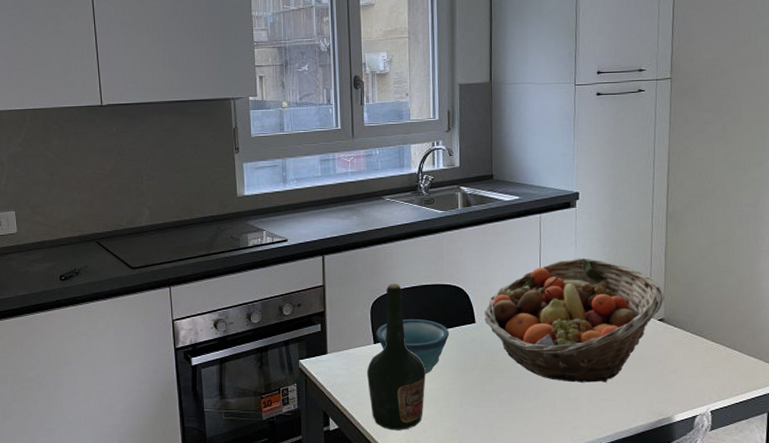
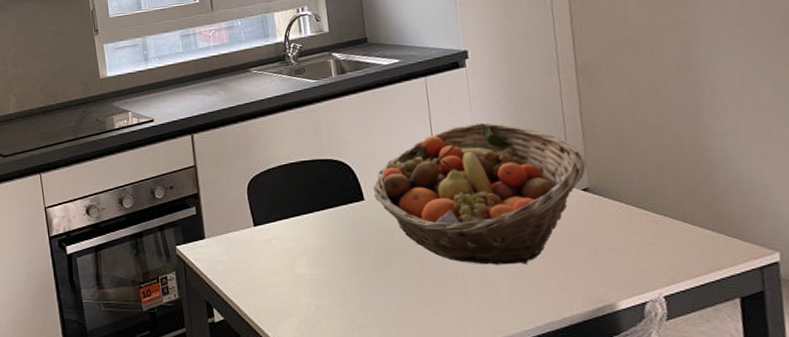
bottle: present [367,283,426,430] -> none [249,160,316,322]
bowl: present [376,319,450,375] -> none [255,198,337,259]

